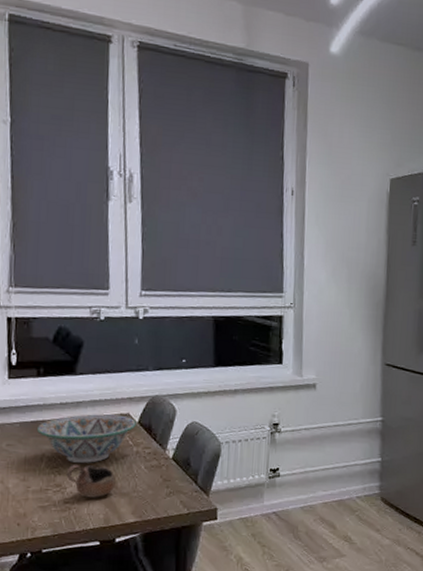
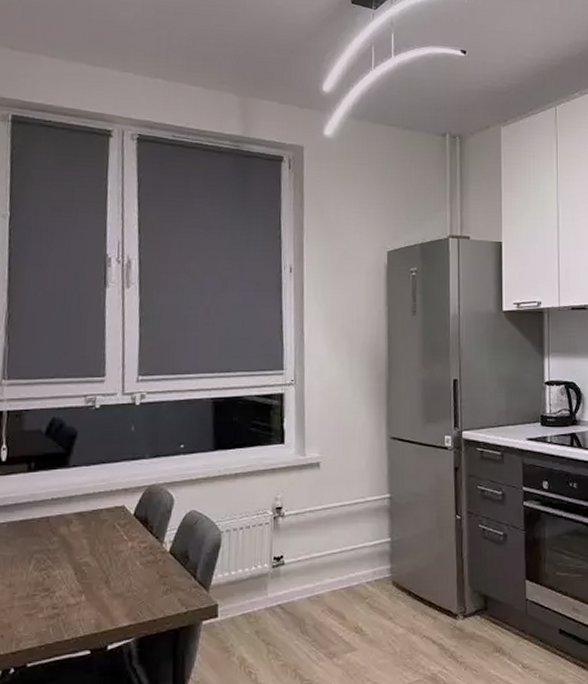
decorative bowl: present [37,414,136,463] -> none [26,508,132,563]
cup: present [66,464,115,498] -> none [55,564,109,602]

